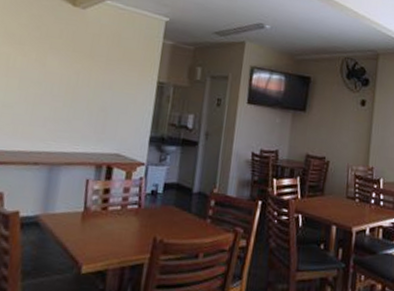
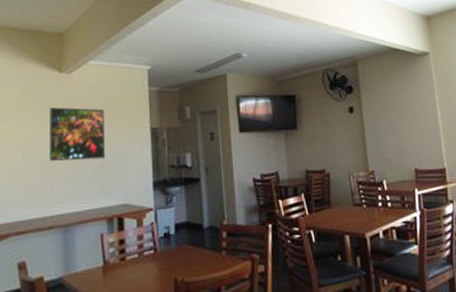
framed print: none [46,40,113,104] -> present [49,107,106,161]

